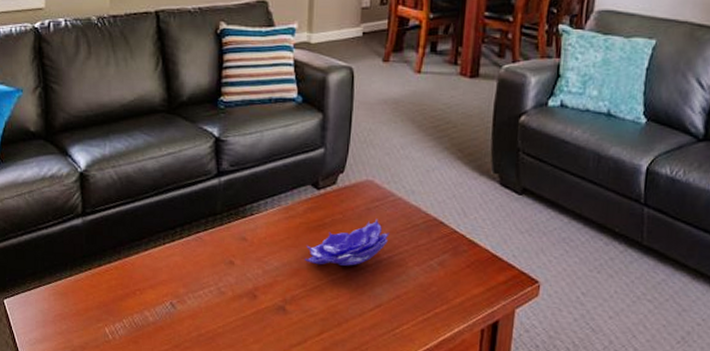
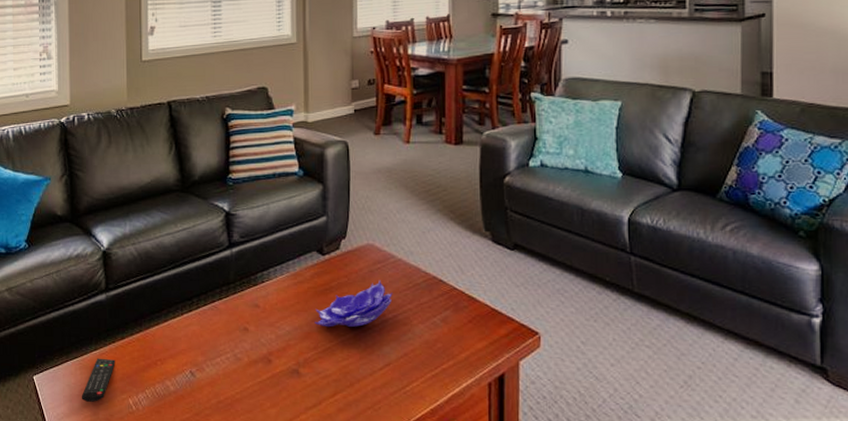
remote control: none [54,284,92,329] -> present [81,358,116,402]

